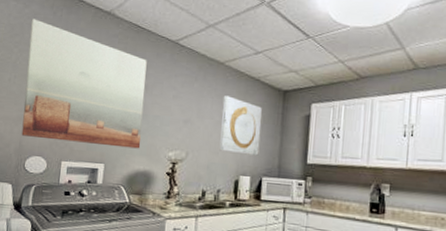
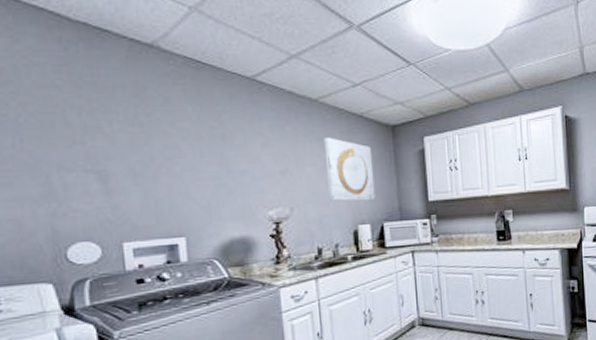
wall art: present [21,19,147,149] -> none [29,58,230,219]

